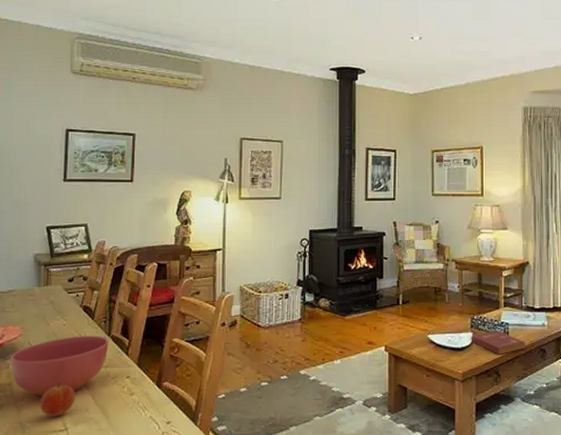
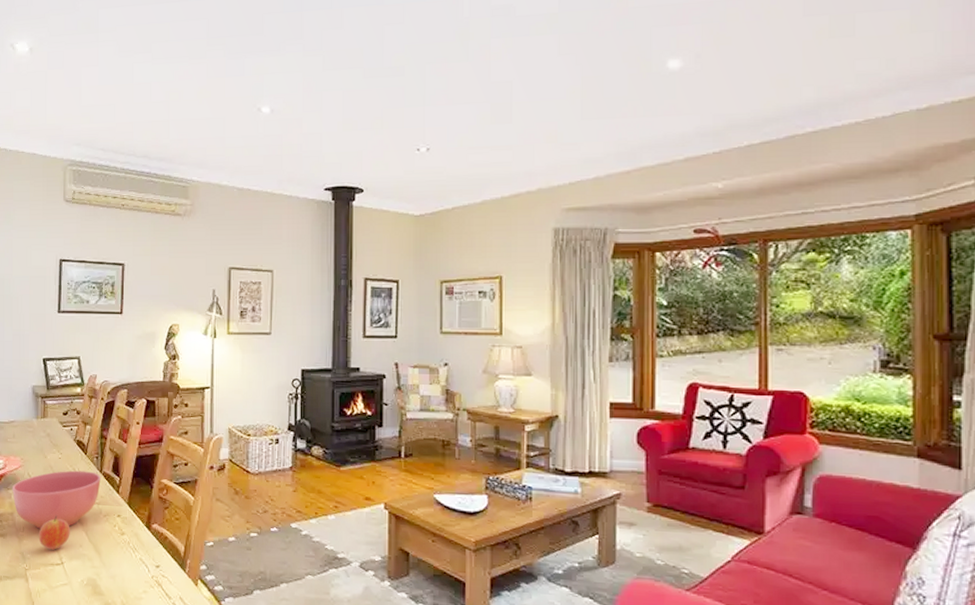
book: present [471,331,525,355] -> none [485,495,552,524]

